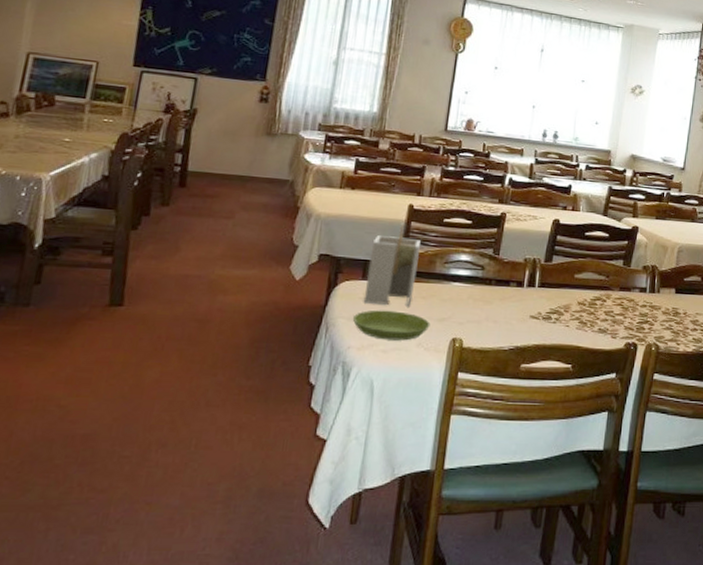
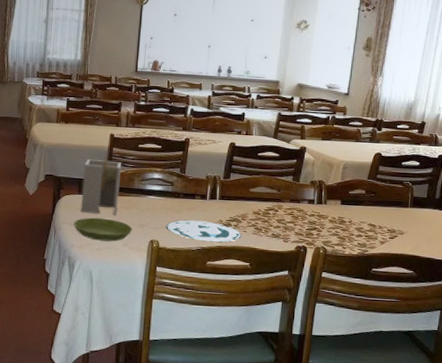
plate: none [473,312,563,339] -> present [167,220,242,242]

